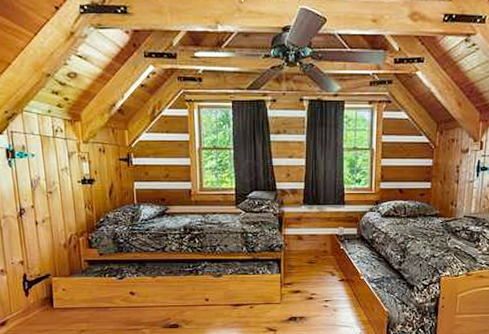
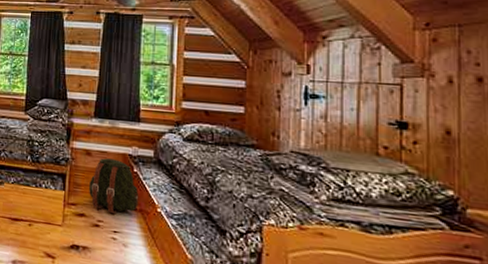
backpack: none [302,240,346,287] -> present [89,158,139,215]

